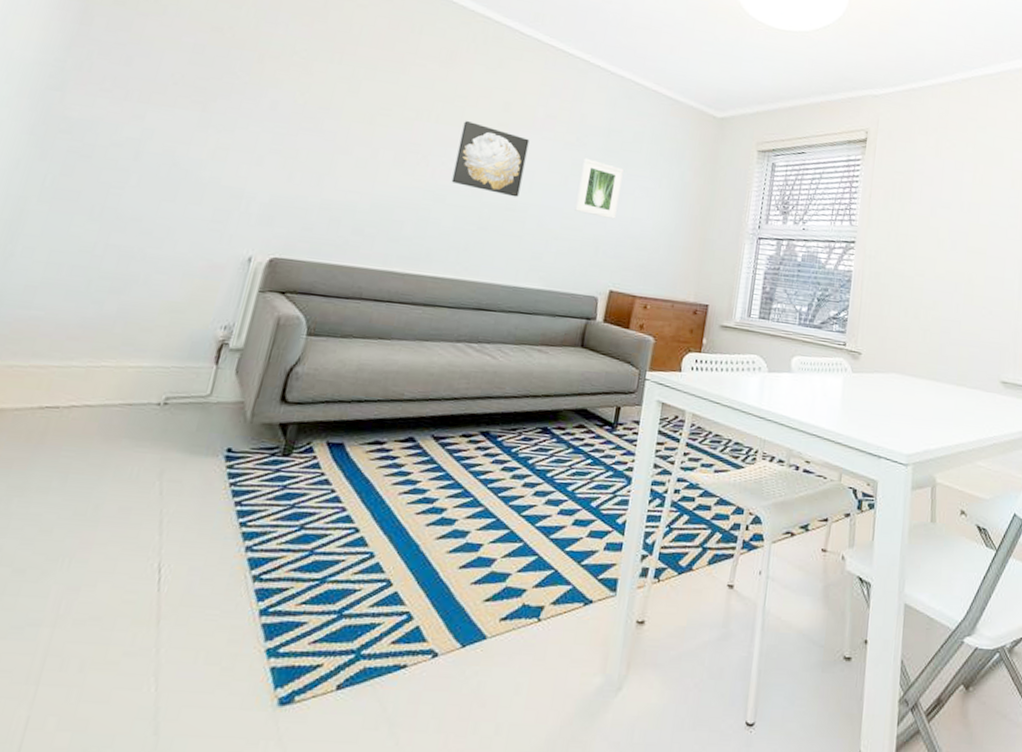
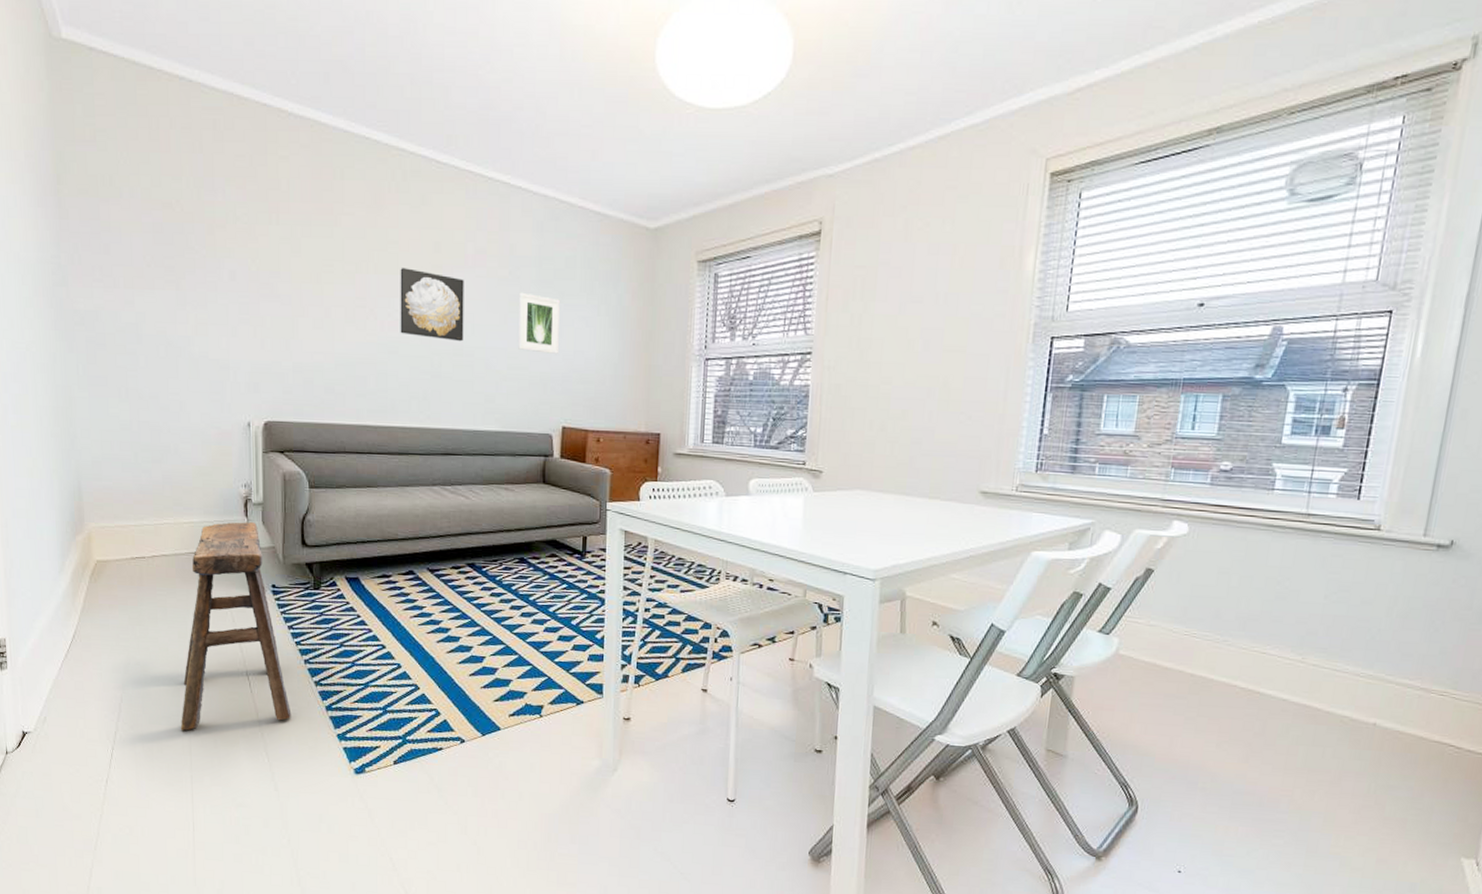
stool: none [33,369,228,648] -> present [180,522,292,731]

